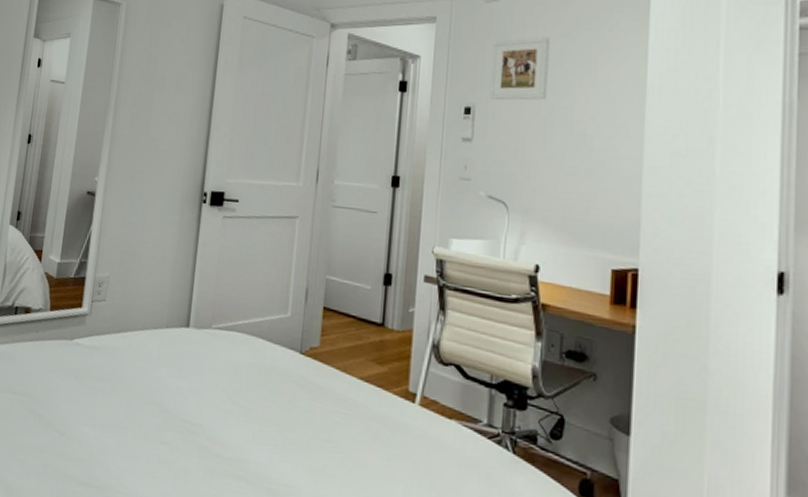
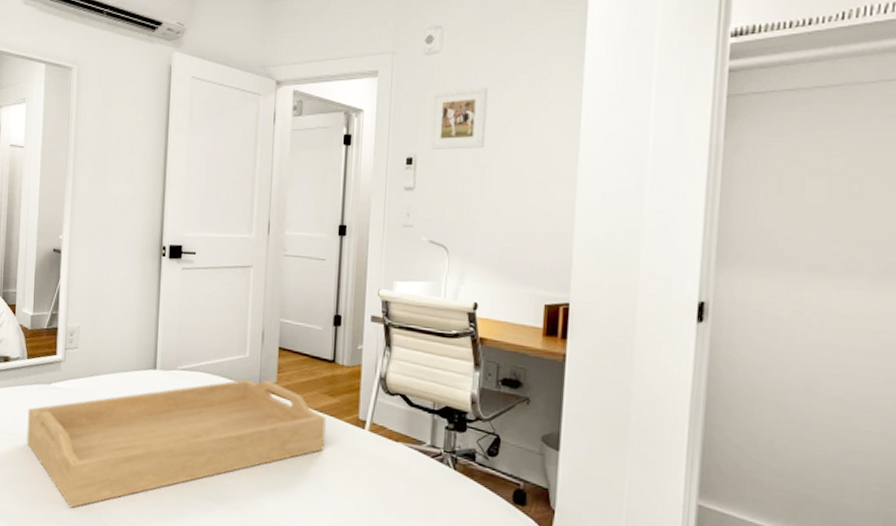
serving tray: none [41,341,373,484] -> present [27,379,326,508]

